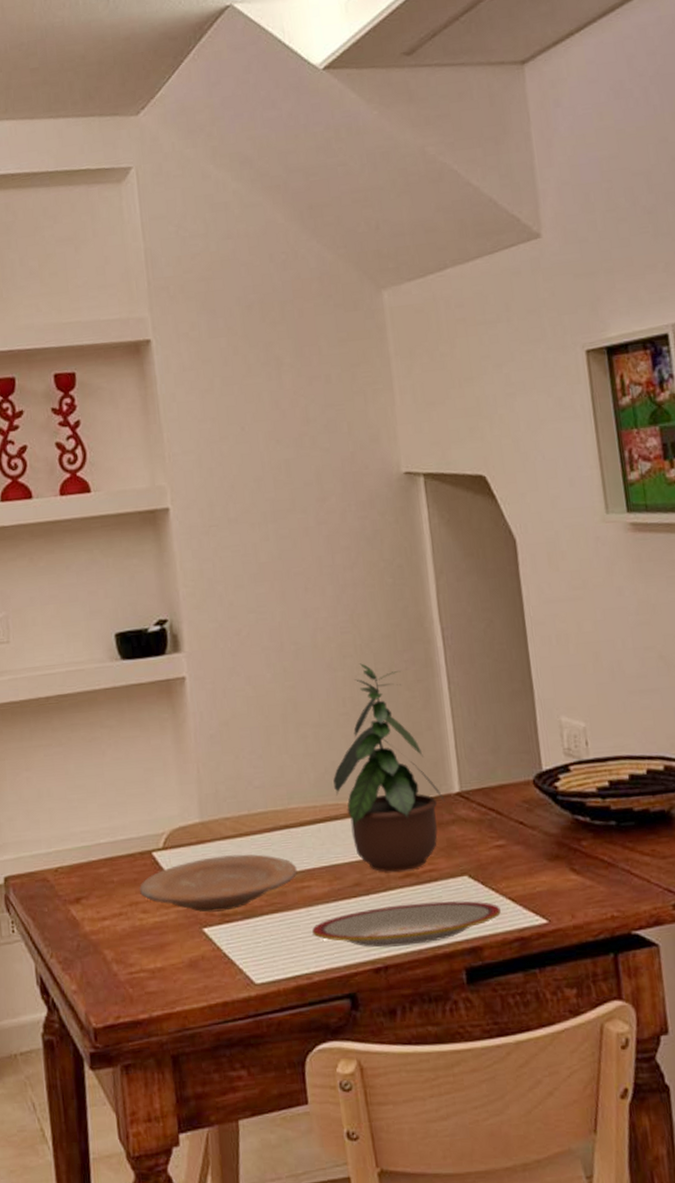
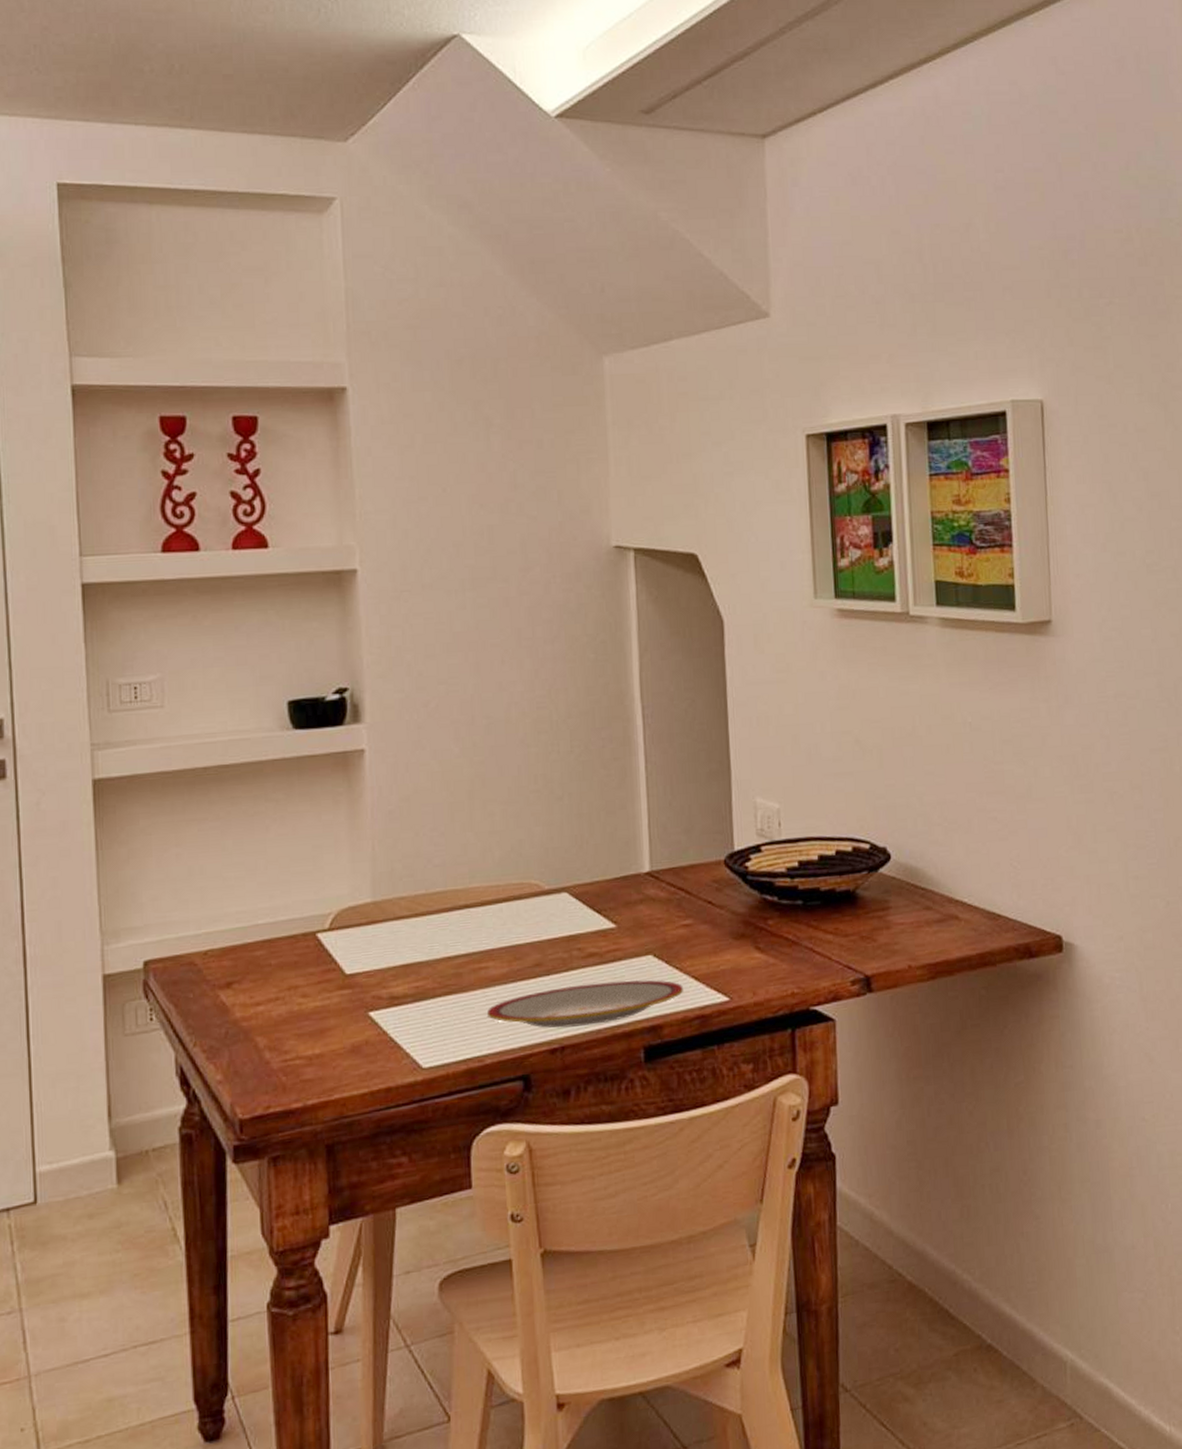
plate: present [140,854,298,913] -> none [300,934,475,996]
potted plant: present [333,663,446,872] -> none [519,739,635,952]

